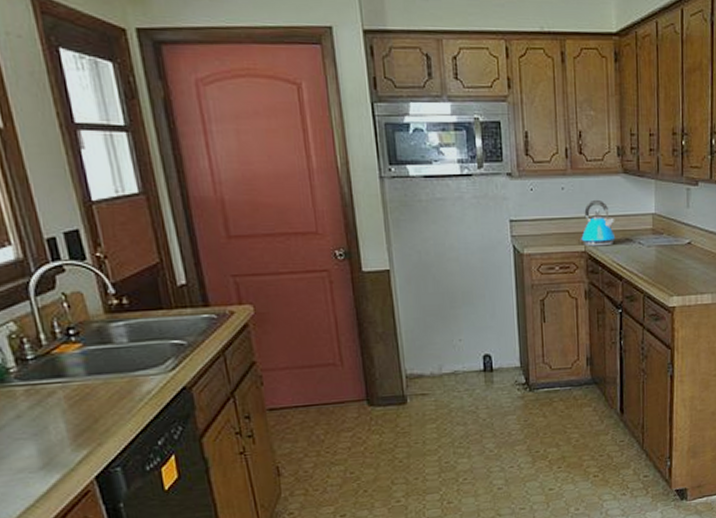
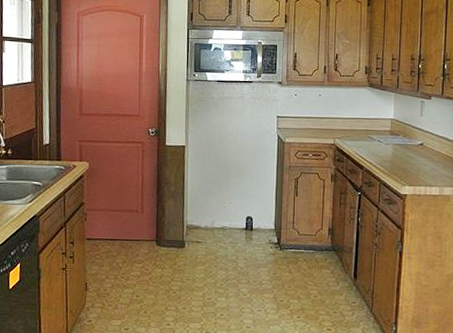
kettle: present [580,199,616,247] -> none [330,105,360,141]

